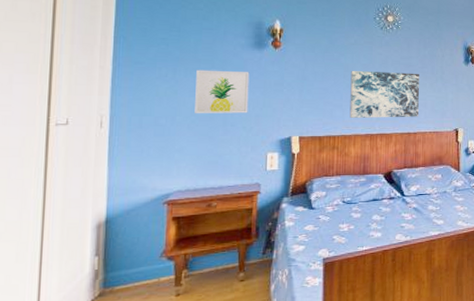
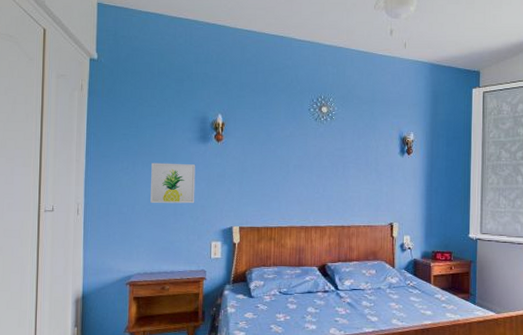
wall art: present [349,70,419,118] -> none [285,162,353,211]

